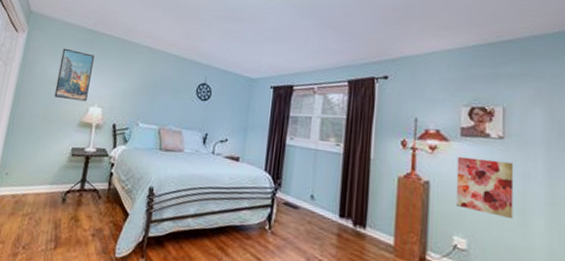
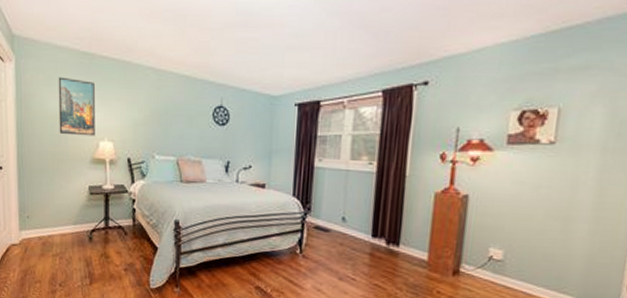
wall art: present [455,156,514,218] -> none [494,166,563,227]

